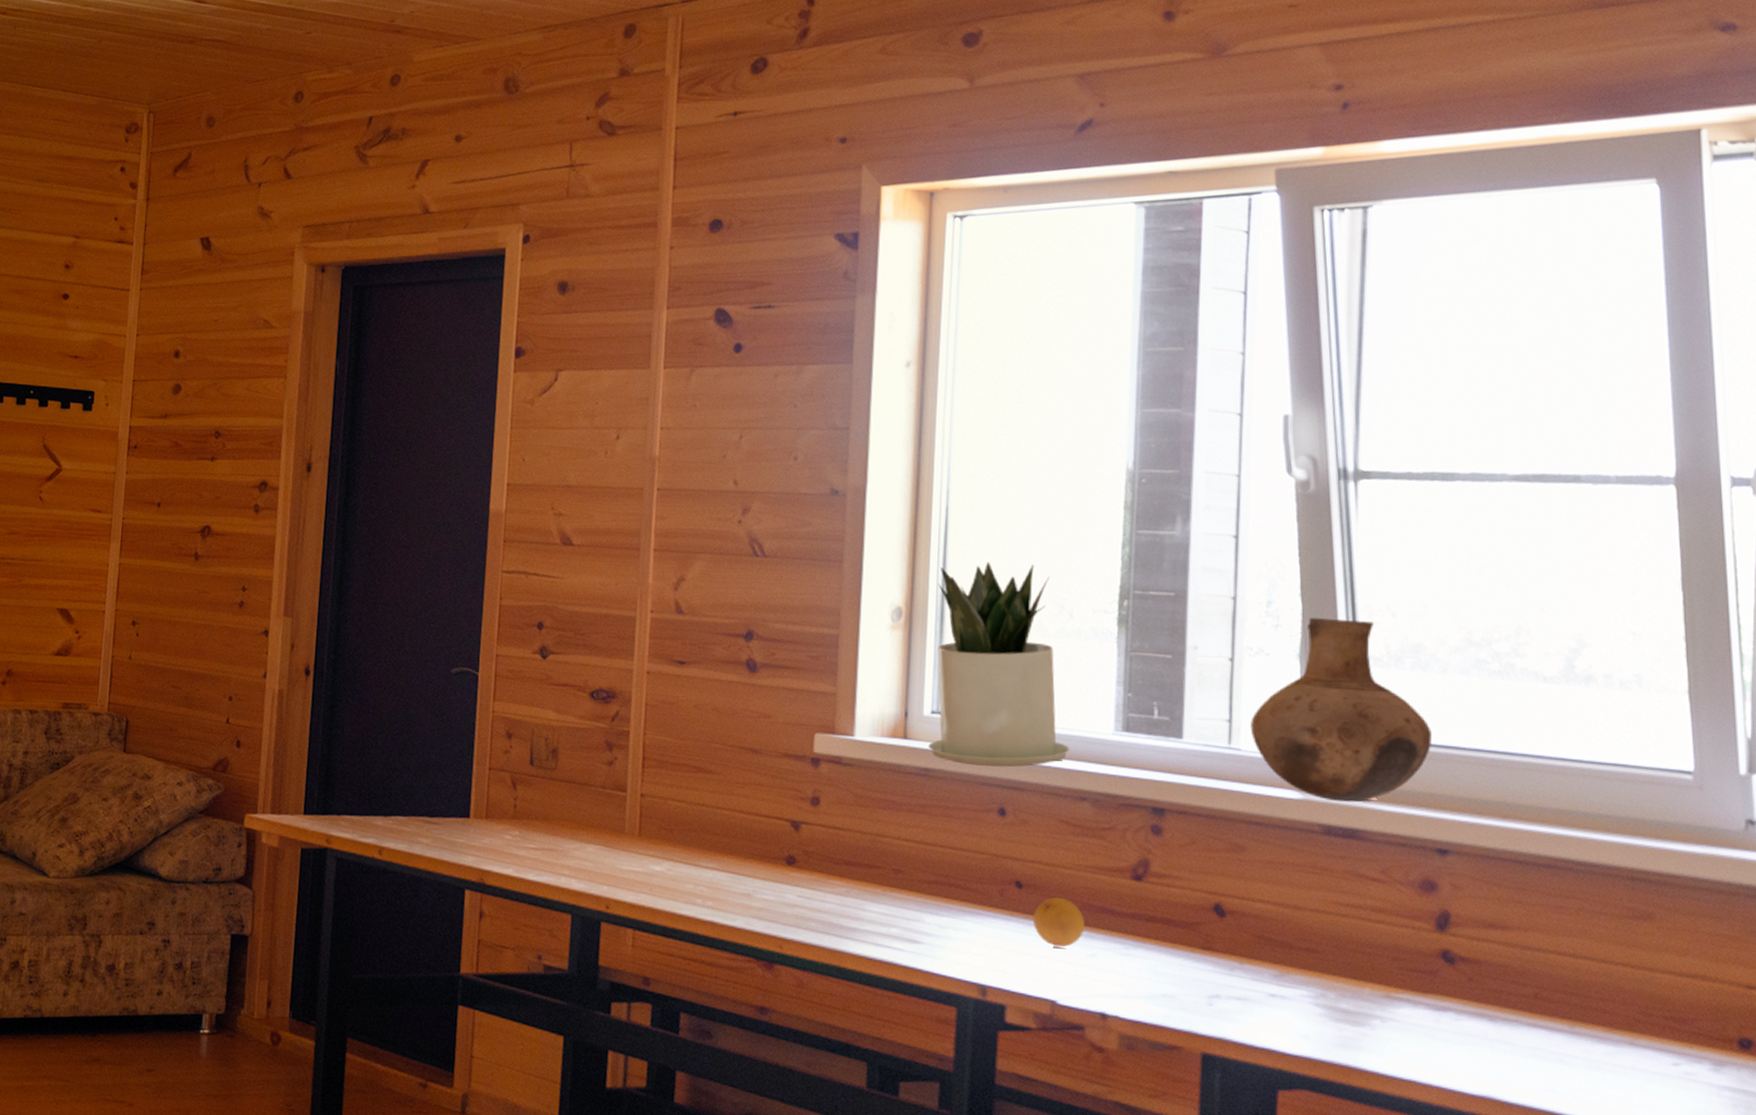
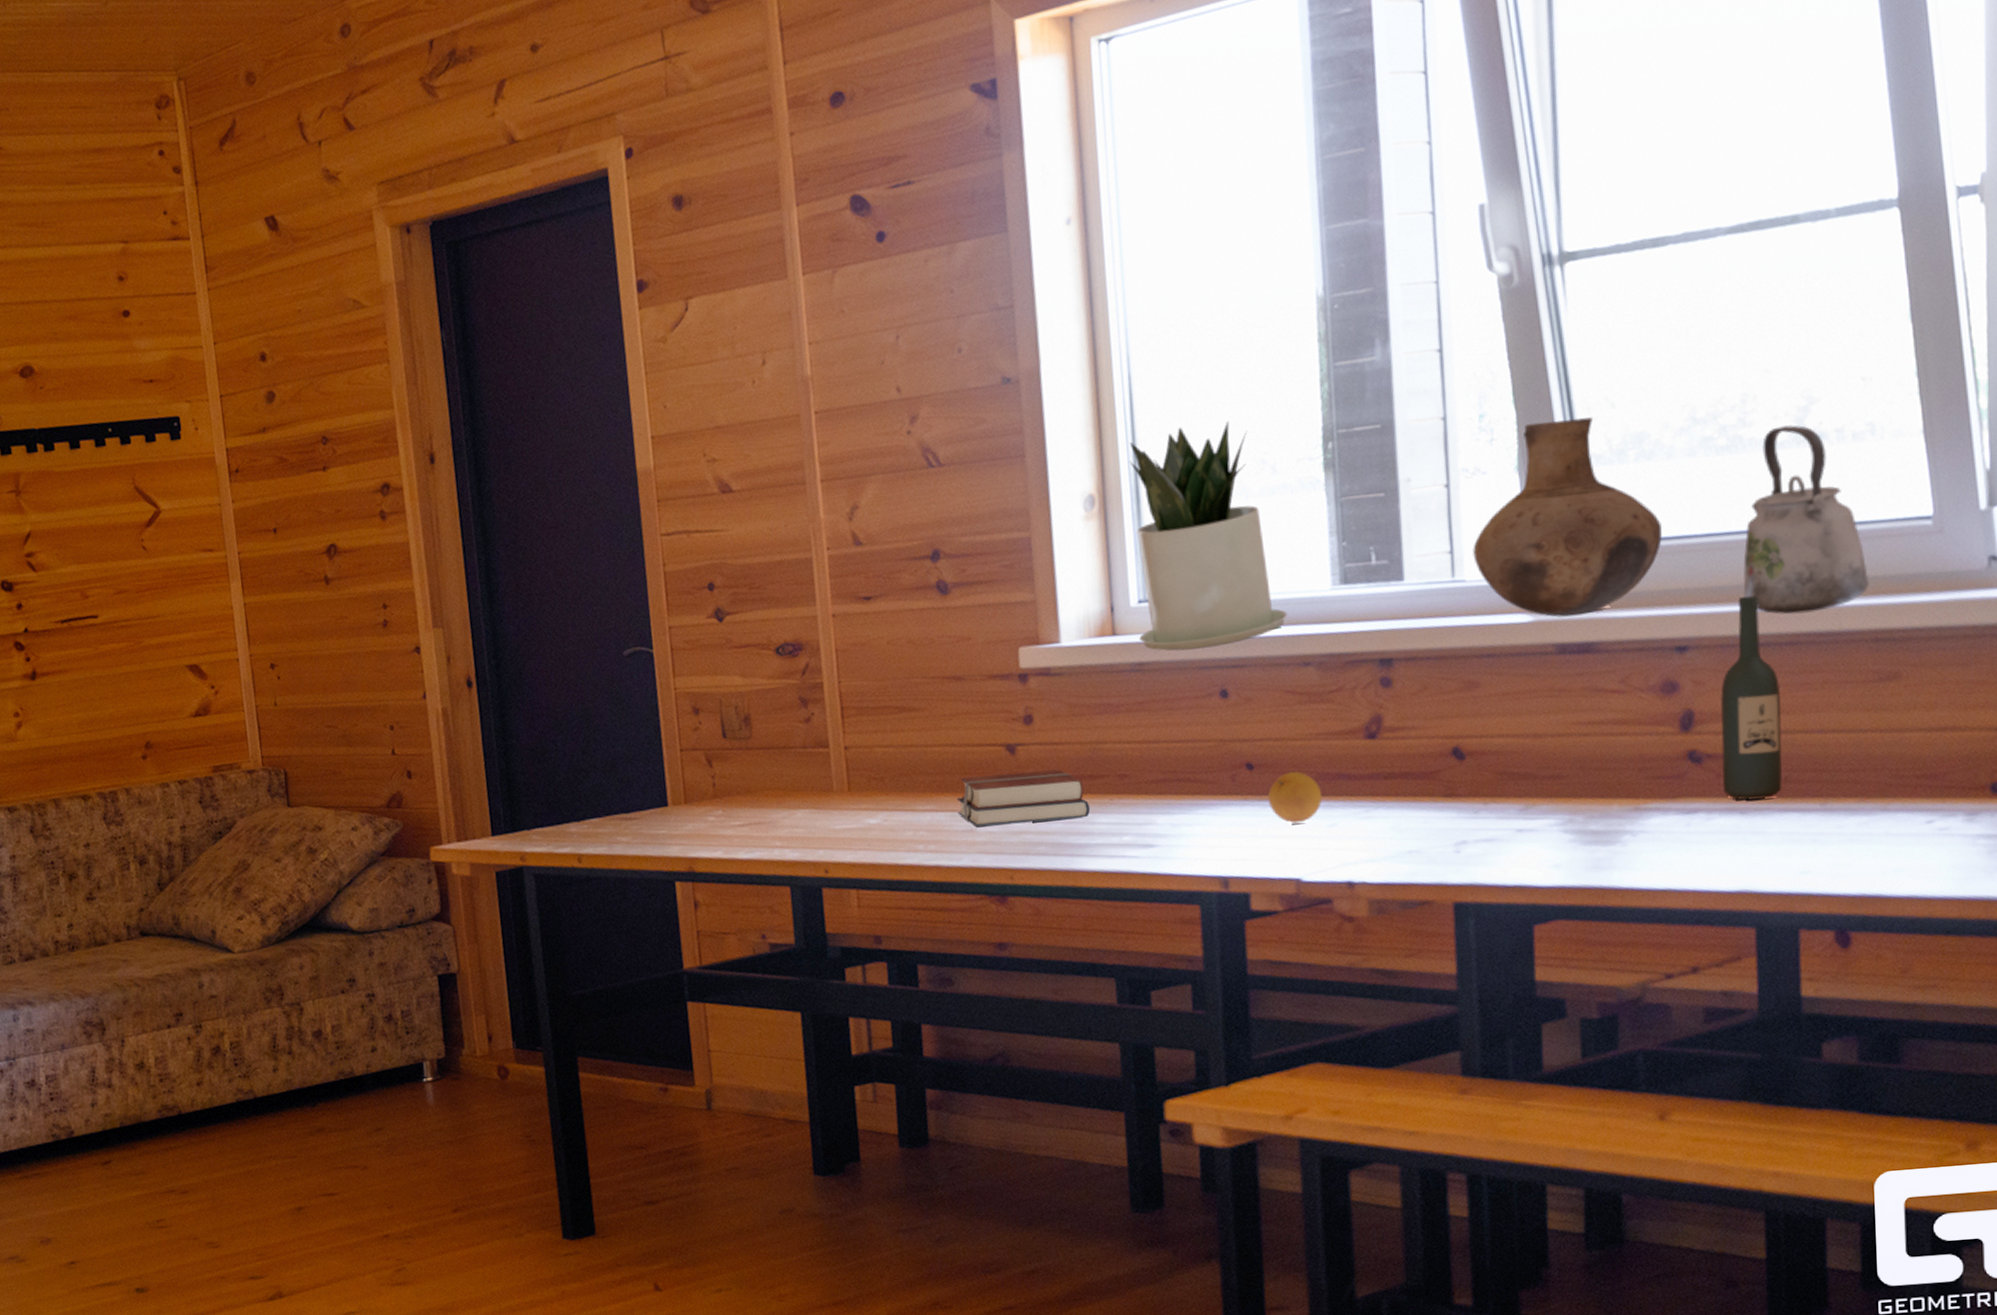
books: none [737,843,864,904] -> present [956,769,1091,826]
wine bottle: none [1474,814,1536,1011] -> present [1721,596,1782,801]
kettle: none [1506,662,1628,841] -> present [1743,424,1869,615]

